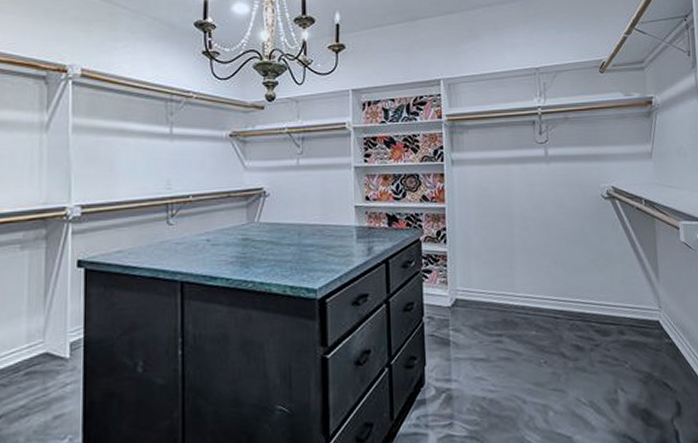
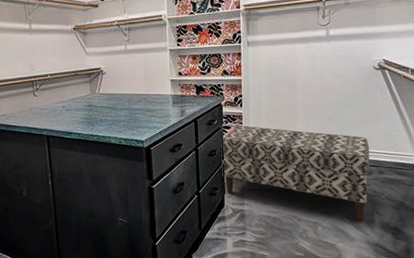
bench: none [420,269,608,403] -> present [221,125,370,222]

